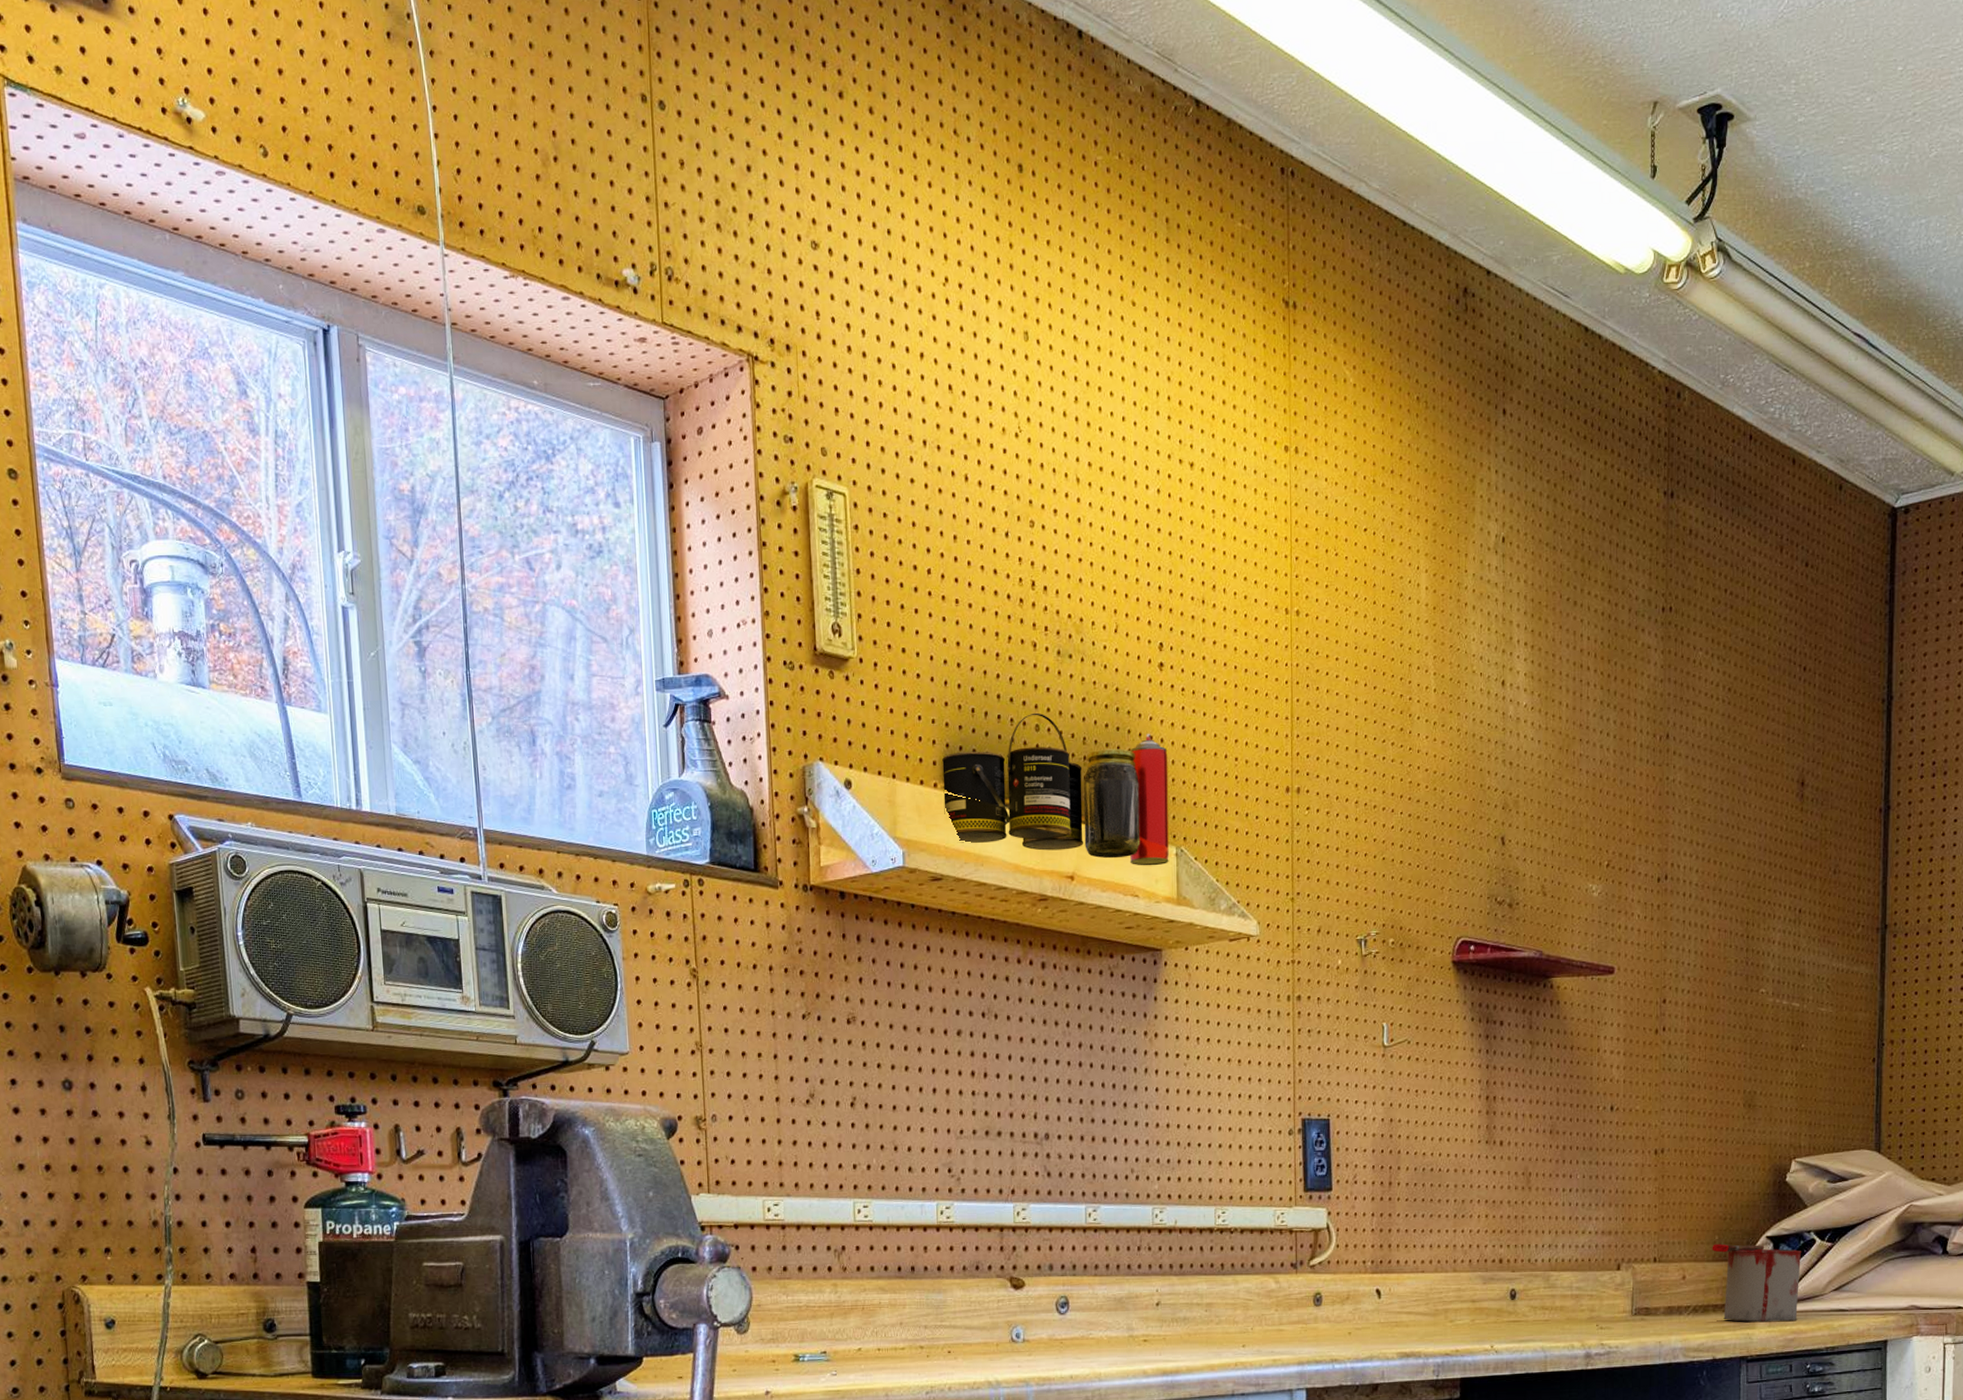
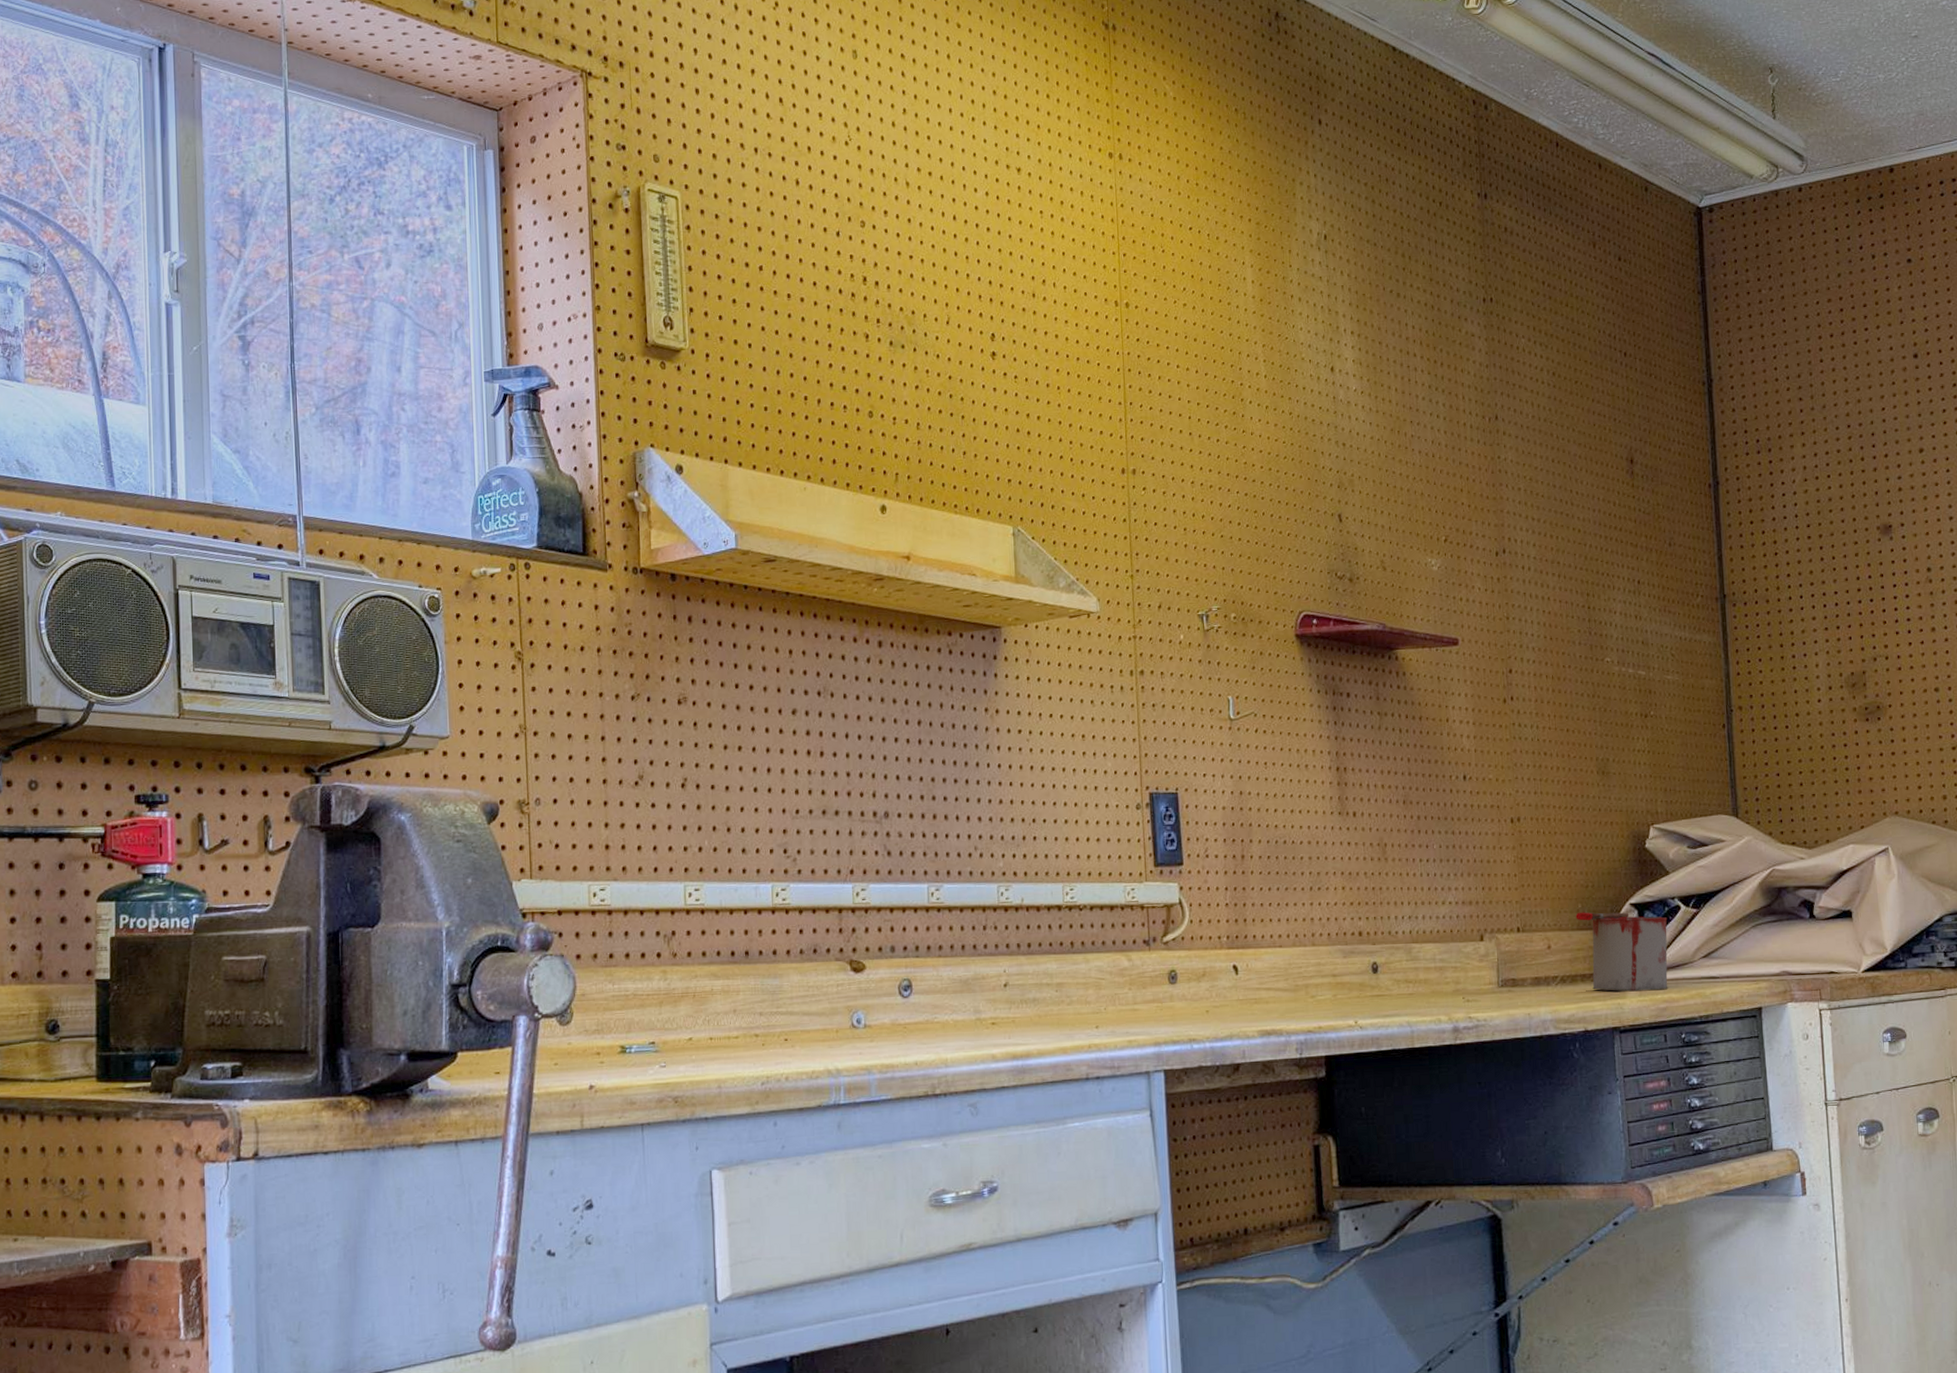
paint can: present [942,712,1083,851] -> none [775,400,919,532]
jar: present [1083,748,1141,859] -> none [918,433,977,539]
aerosol can: present [1129,733,1169,866] -> none [963,418,1006,546]

